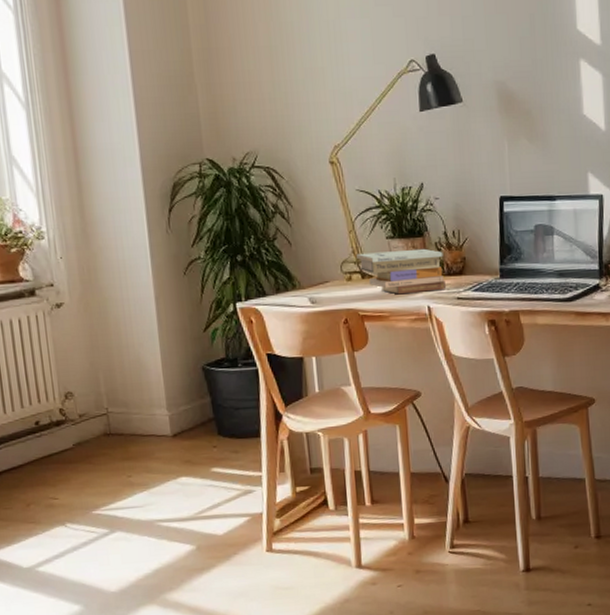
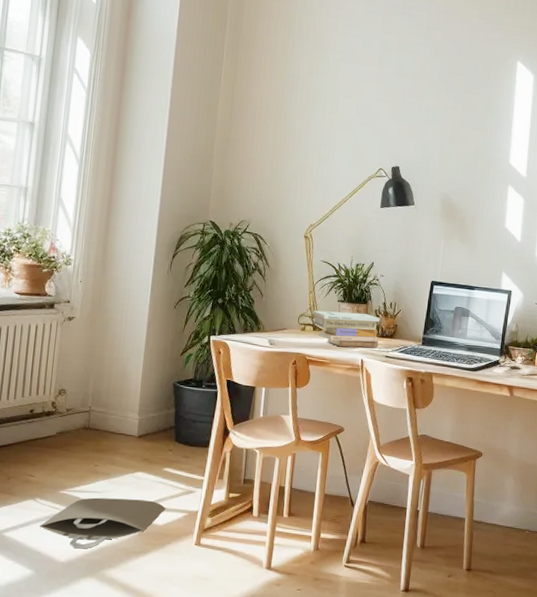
tote bag: none [77,508,223,575] -> present [39,497,166,549]

